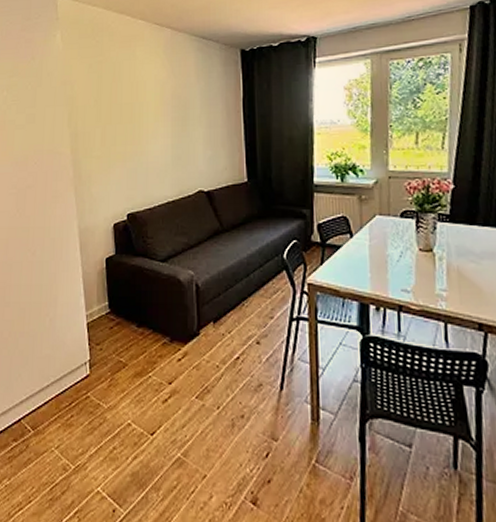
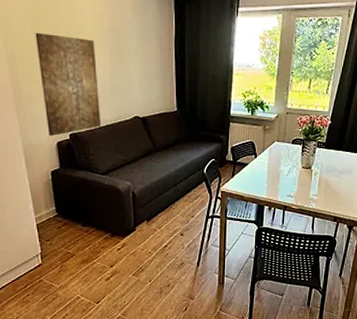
wall art: none [97,107,162,217] -> present [35,32,102,136]

